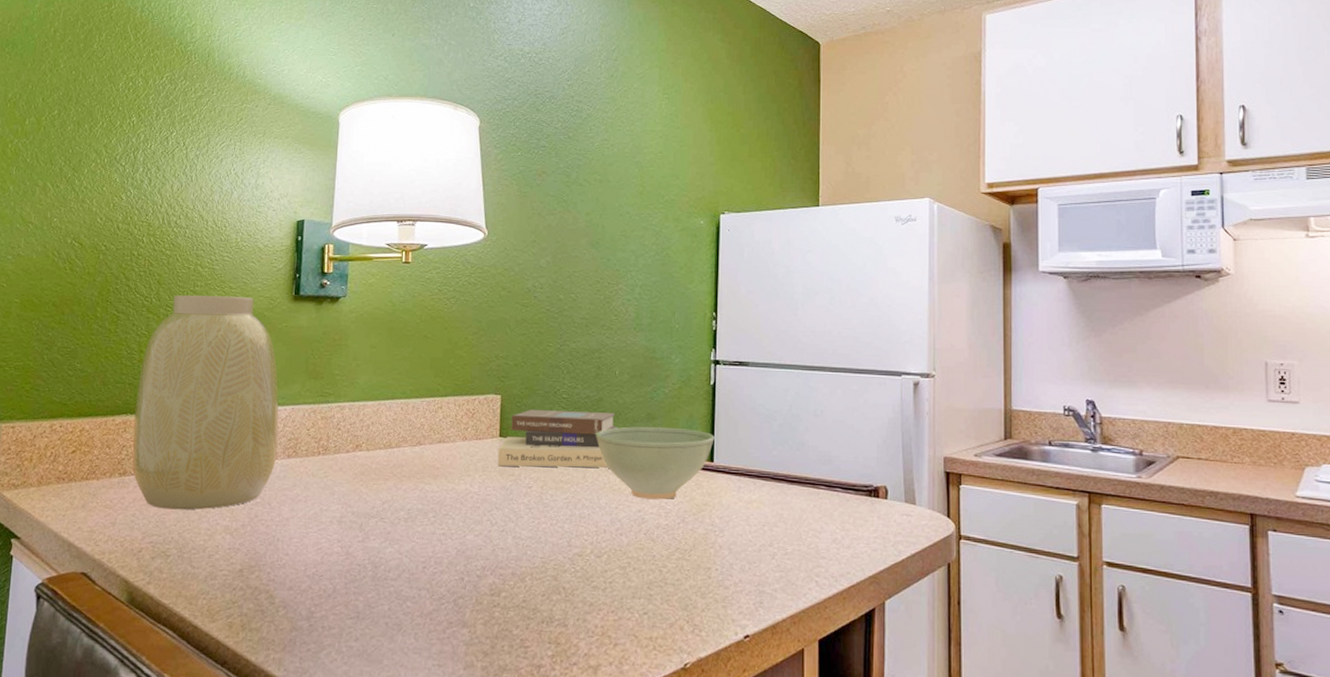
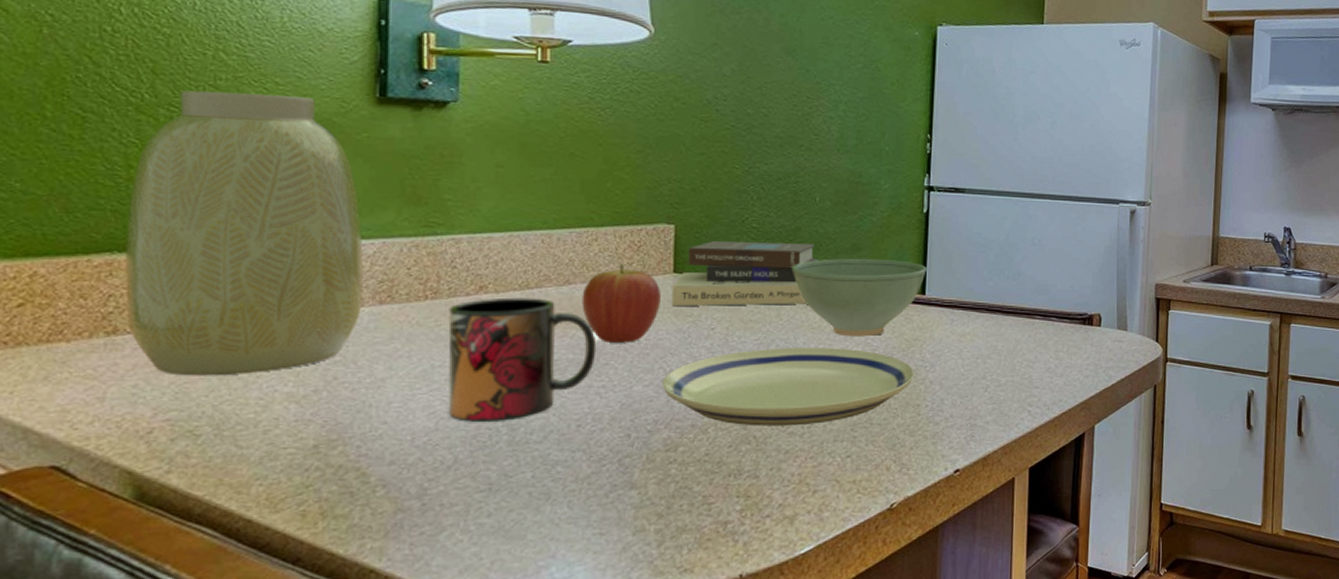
mug: none [331,455,439,559] -> present [447,297,597,422]
fruit: none [429,428,489,497] -> present [582,264,661,343]
plate: none [489,507,705,580] -> present [662,348,914,426]

